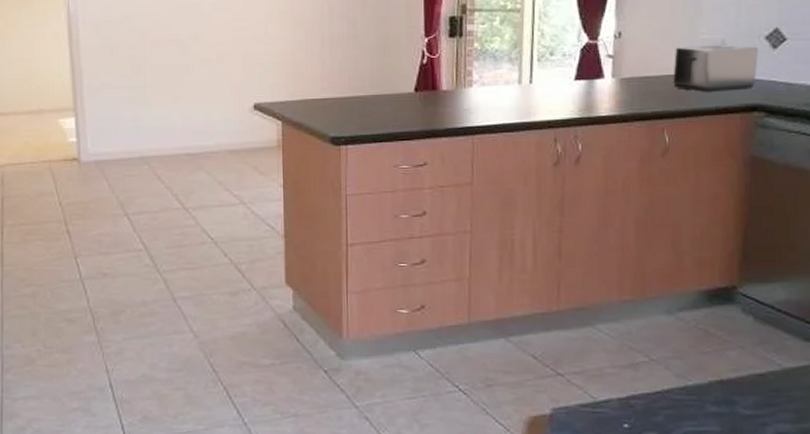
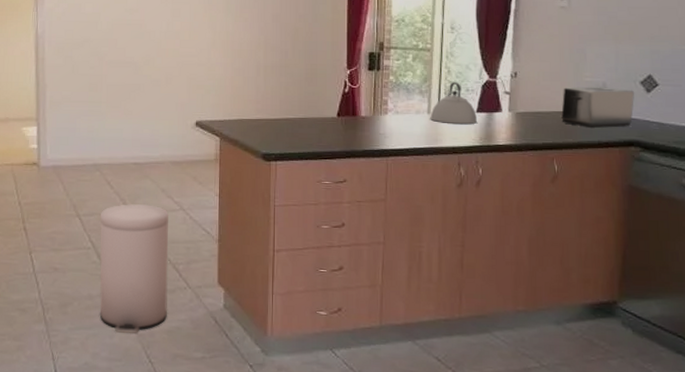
pedal bin: none [150,198,231,341] -> present [99,203,169,333]
kettle: none [521,46,575,95] -> present [430,82,477,125]

